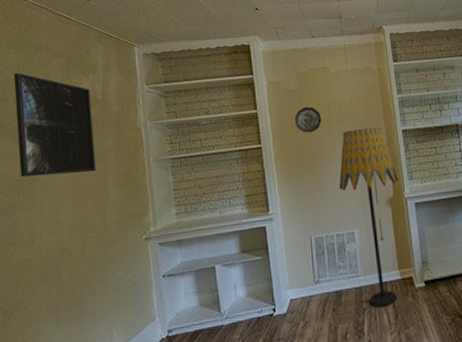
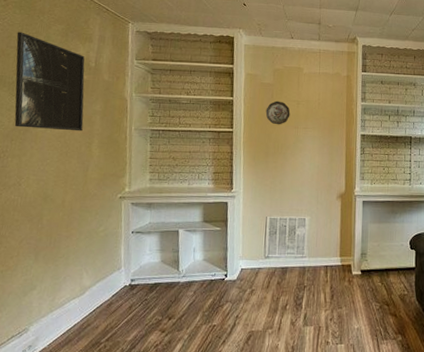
floor lamp: present [339,127,399,308] -> none [298,127,351,287]

